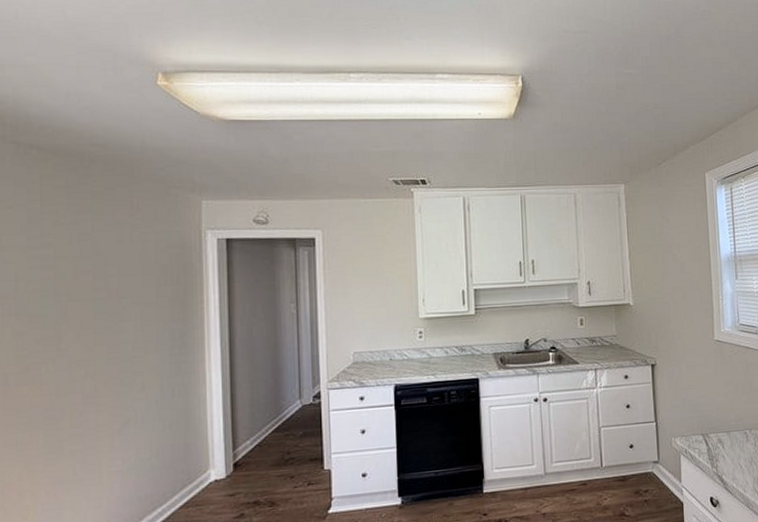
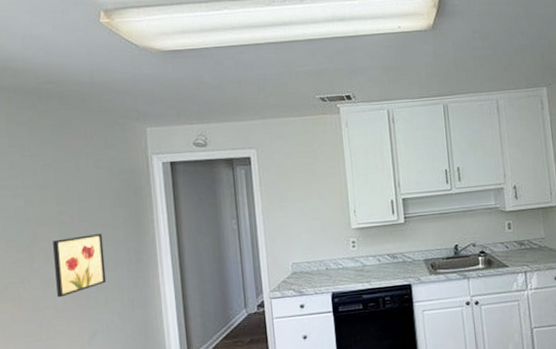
wall art: none [85,313,145,382] -> present [53,234,107,298]

